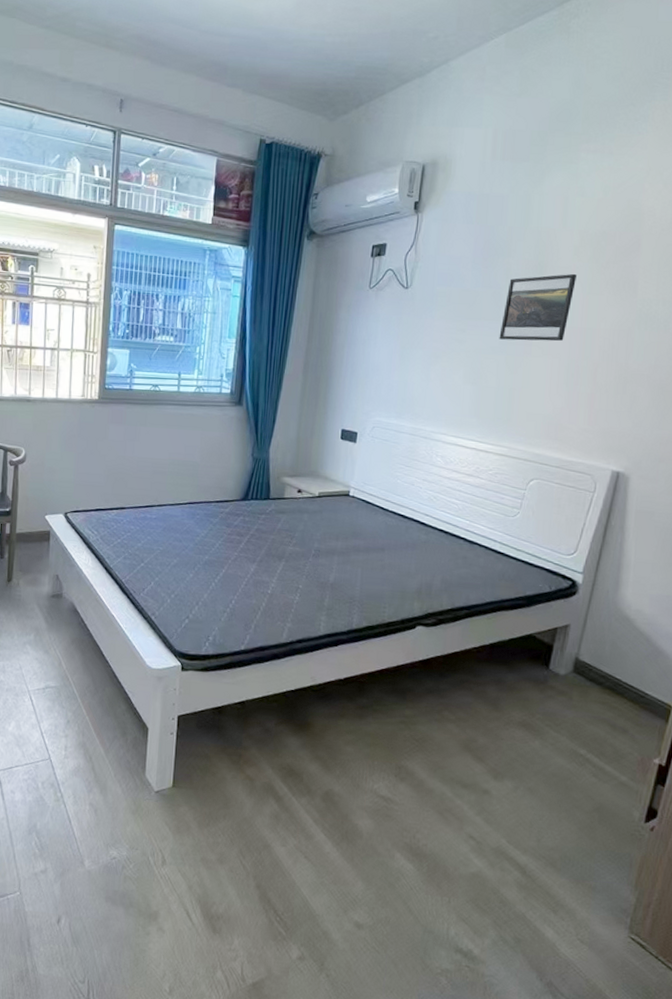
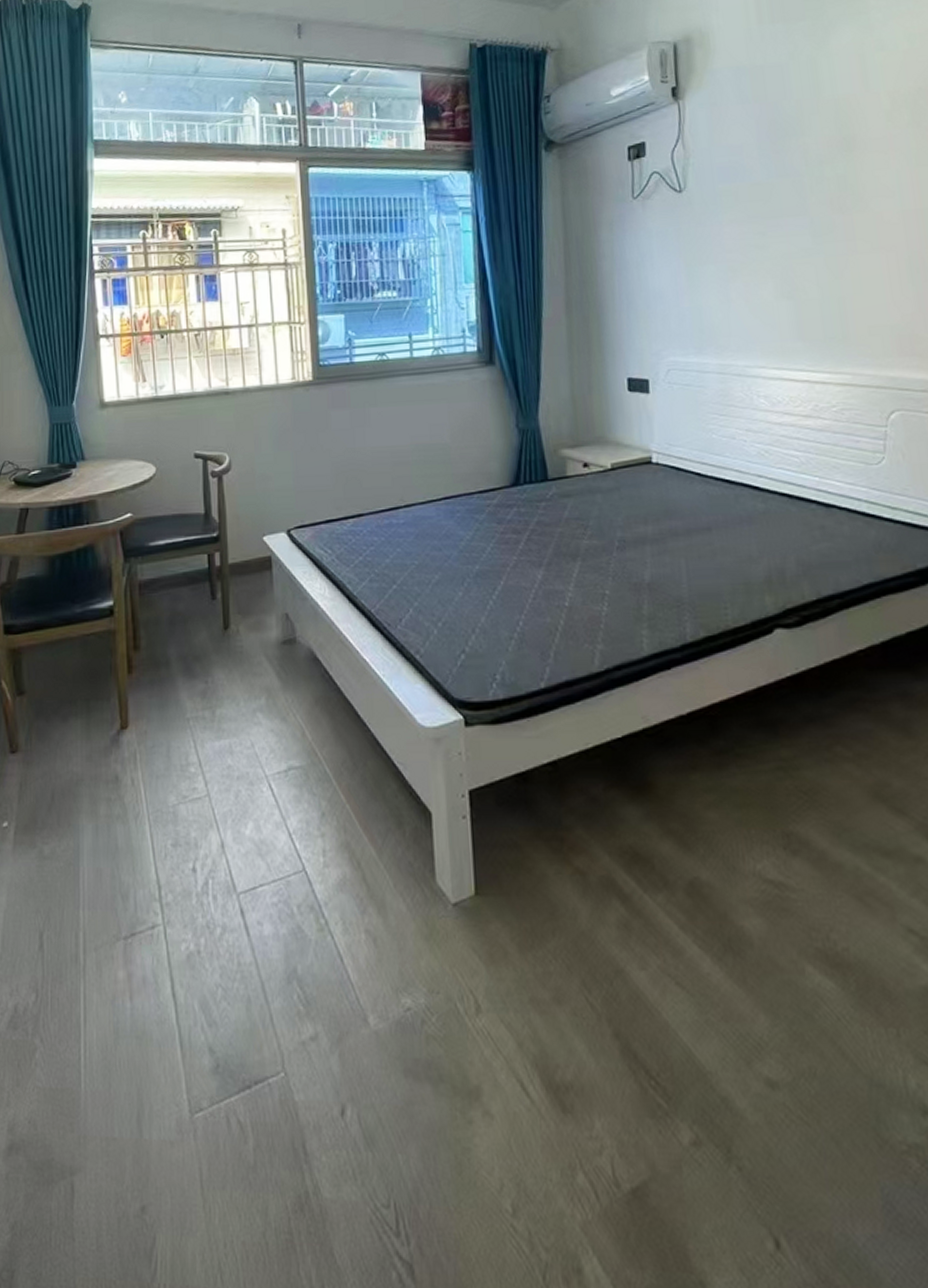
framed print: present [499,273,576,342] -> none [810,144,897,238]

